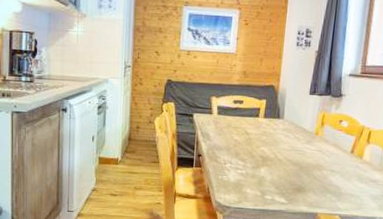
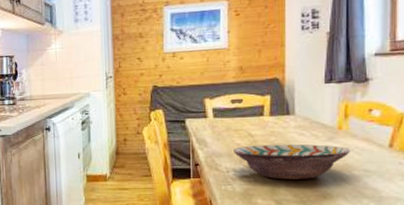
decorative bowl: none [231,142,323,175] -> present [234,144,350,180]

